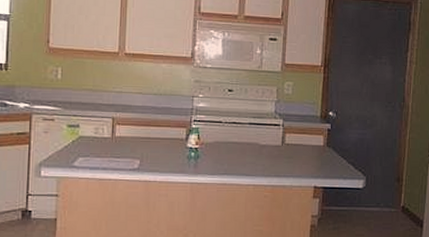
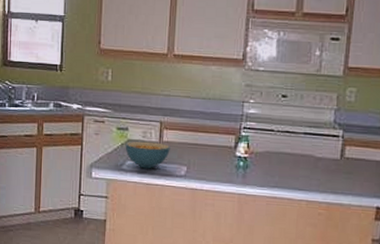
cereal bowl: none [76,137,123,164] -> present [125,141,170,169]

